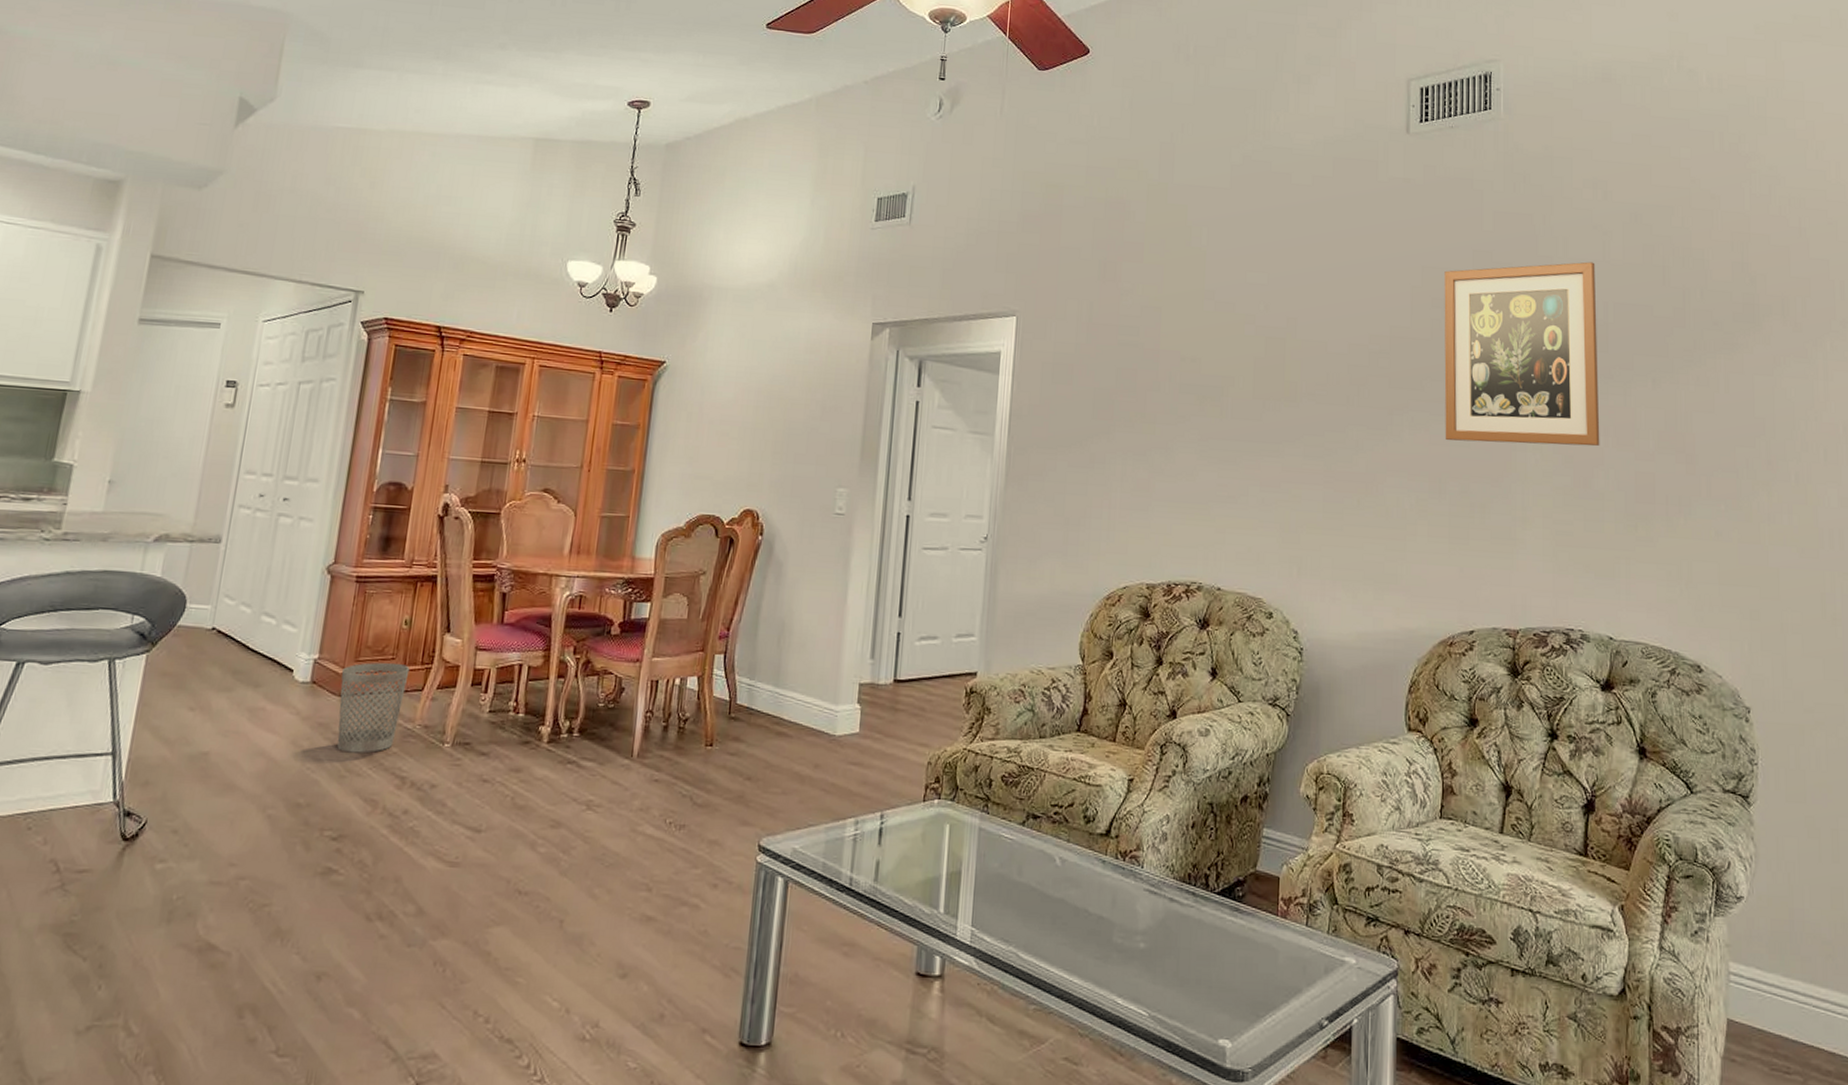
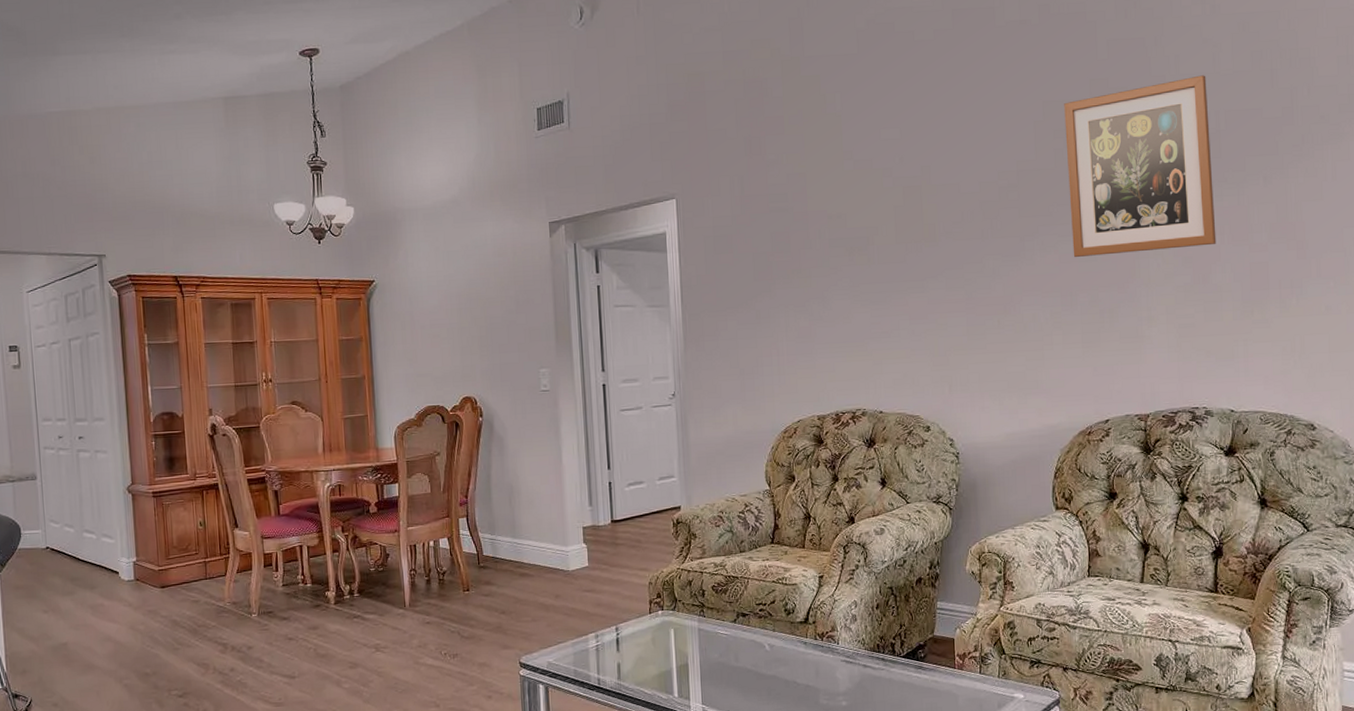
wastebasket: present [337,662,410,753] -> none [157,557,212,630]

